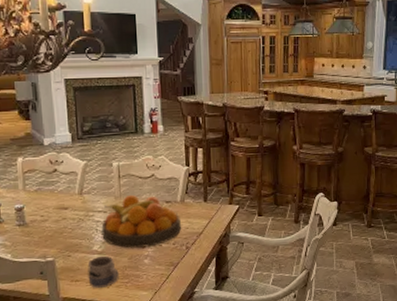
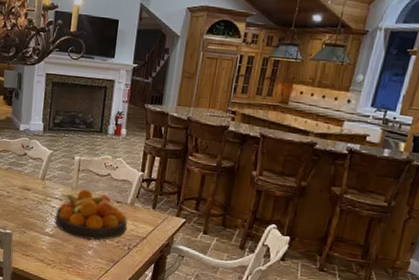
mug: present [87,255,119,288] -> none [37,238,64,267]

